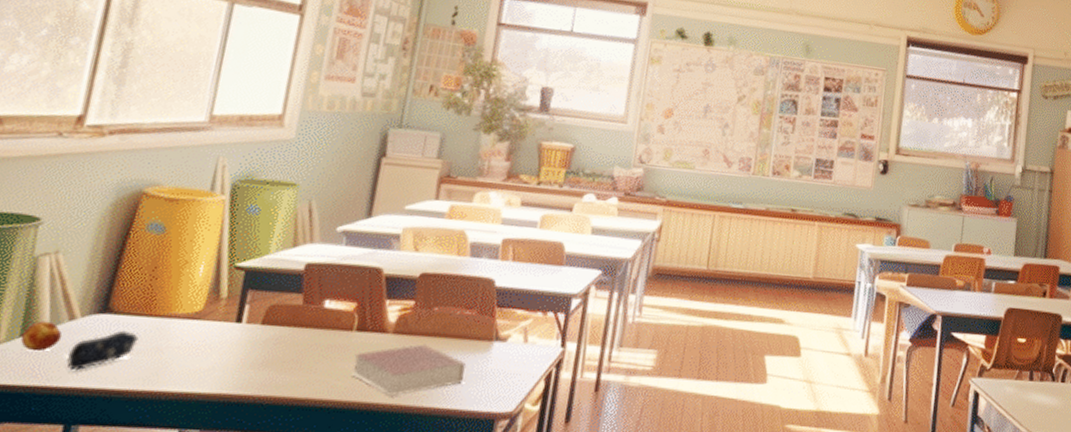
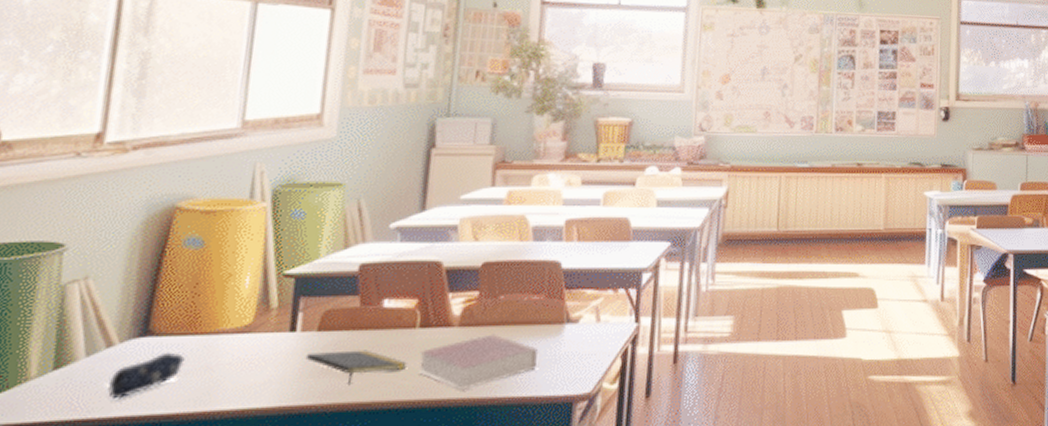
fruit: present [21,321,63,352] -> none [55,351,101,384]
notepad: none [248,345,343,381] -> present [305,350,408,386]

